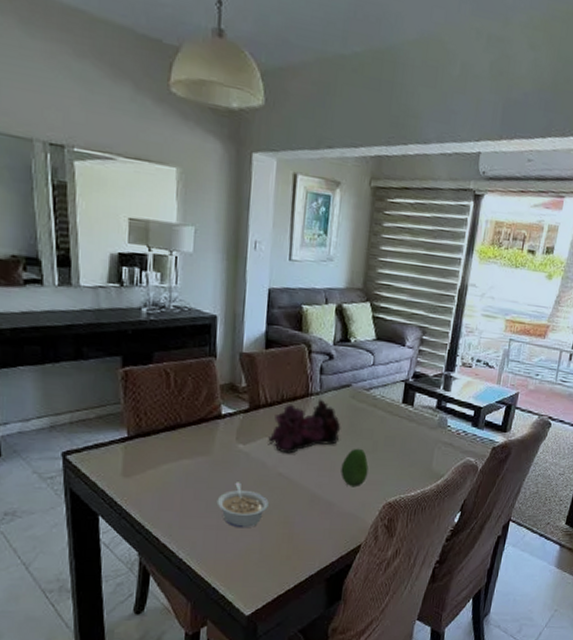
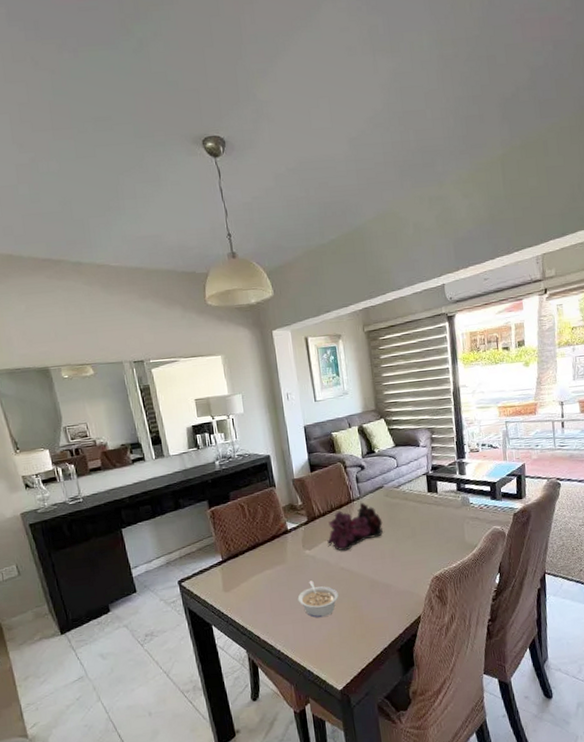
fruit: present [340,448,369,487] -> none [389,535,413,569]

